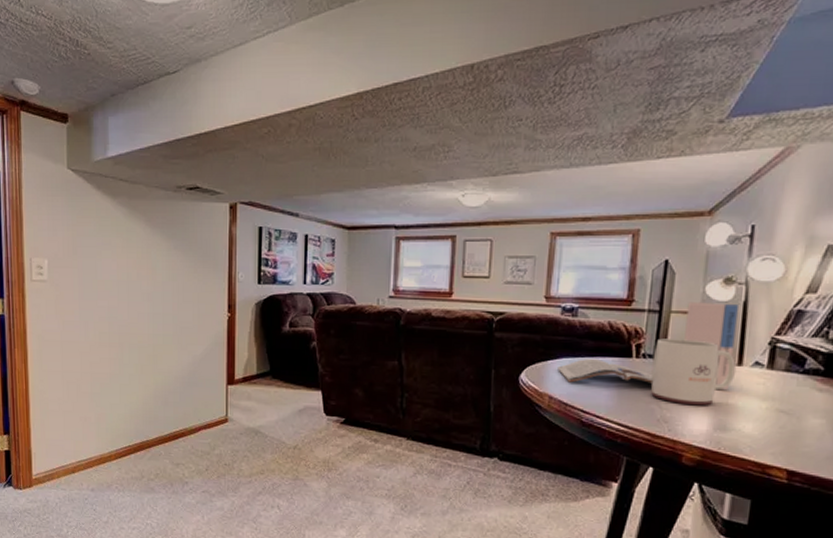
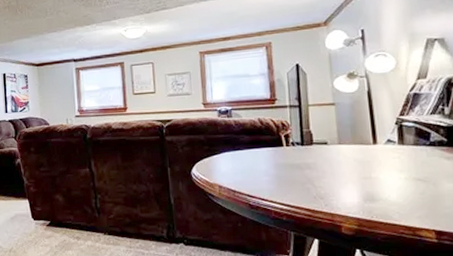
magazine: present [558,358,653,383] -> none [222,150,304,173]
mug: present [650,338,737,406] -> none [300,126,373,182]
book: present [684,302,738,390] -> none [321,93,369,166]

